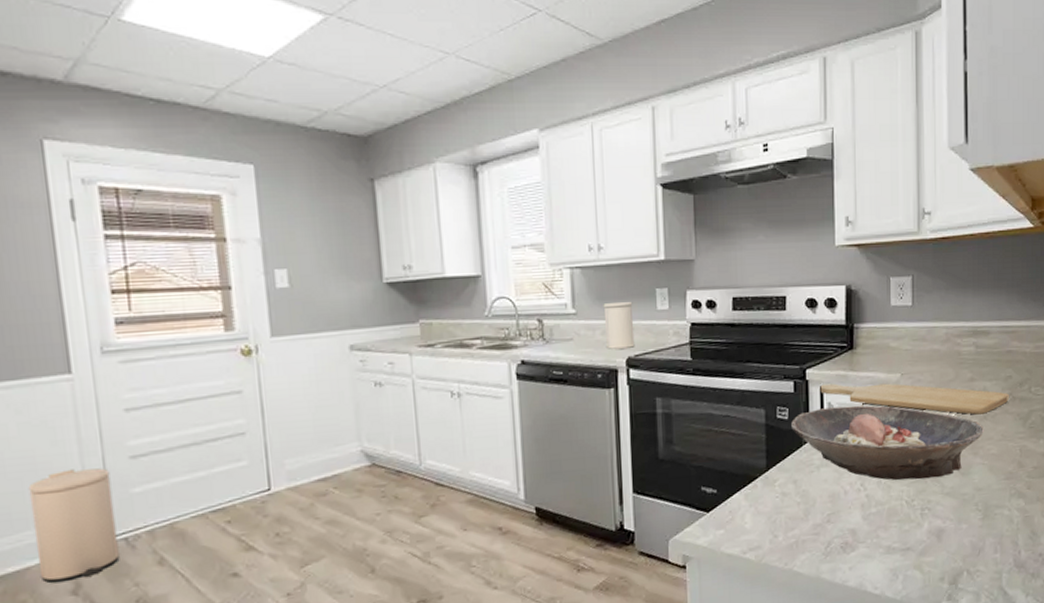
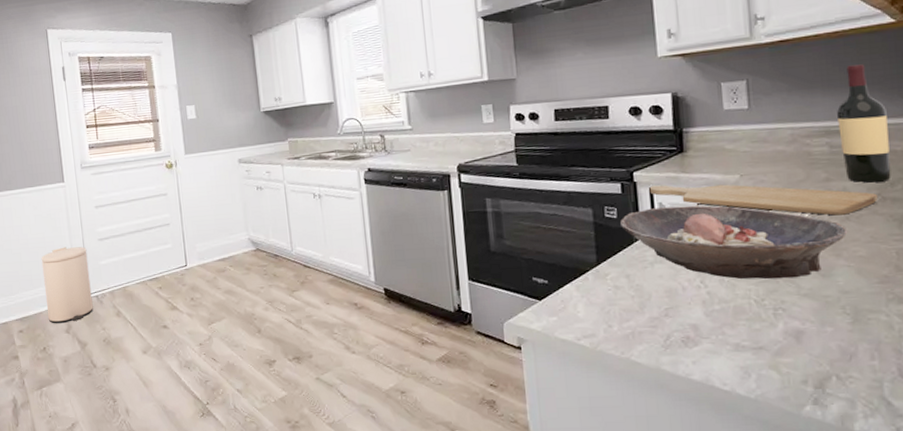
canister: present [603,301,635,349] -> none [435,117,465,158]
wine bottle: none [984,266,1021,383] -> present [837,64,891,183]

